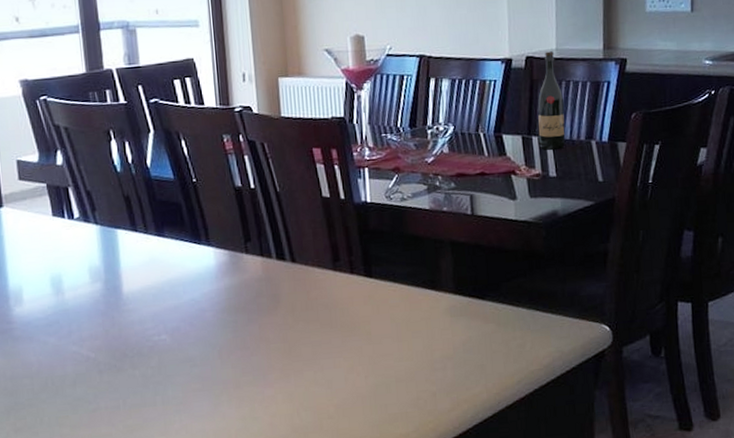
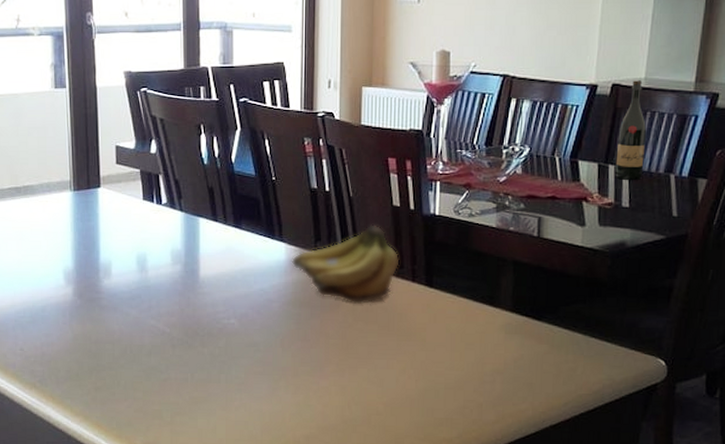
fruit: none [221,218,336,303] -> present [291,224,400,304]

